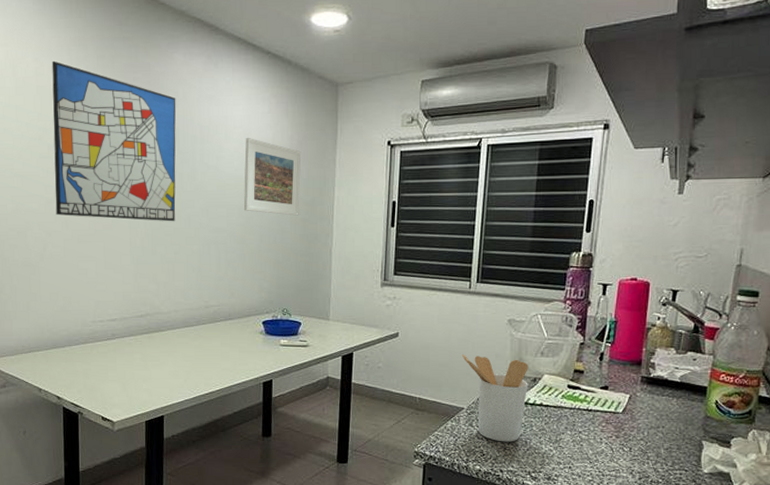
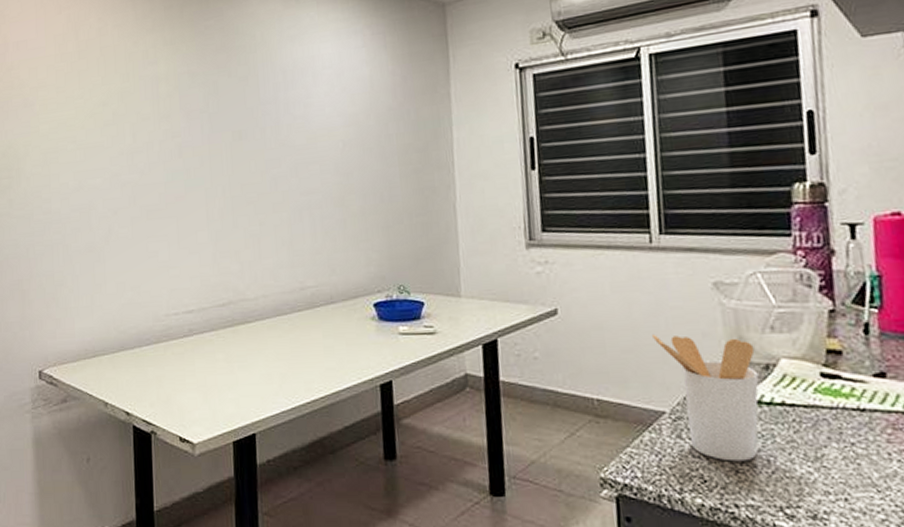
wall art: present [52,60,176,222] -> none [116,18,259,190]
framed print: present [244,138,302,216] -> none [337,78,410,167]

